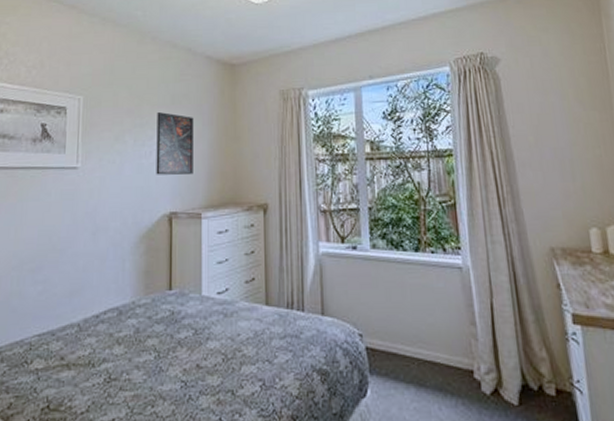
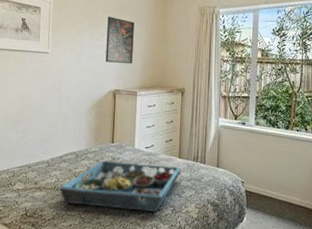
serving tray: none [96,317,270,390] -> present [59,160,181,212]

